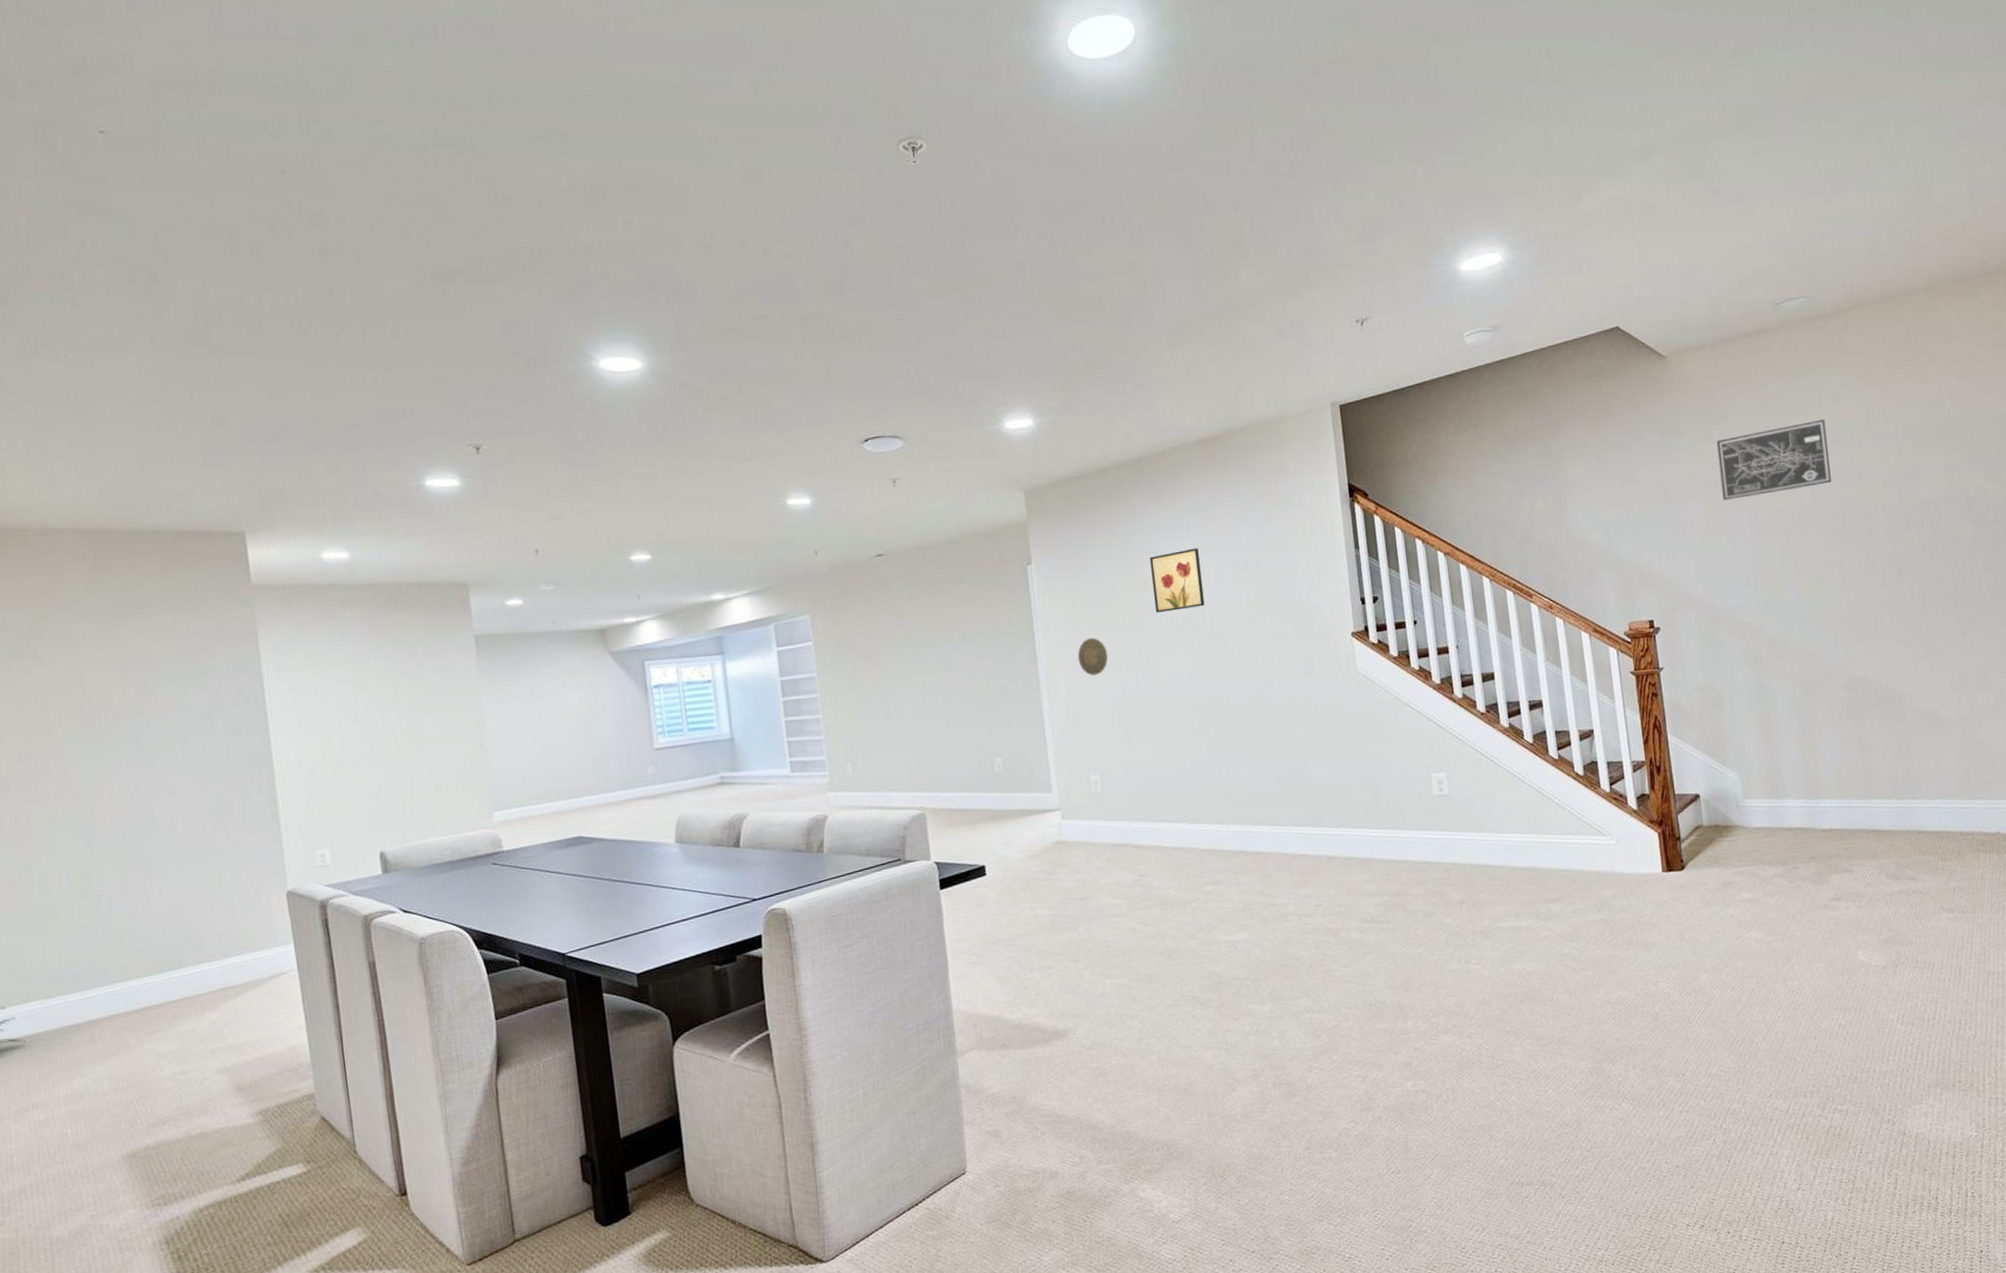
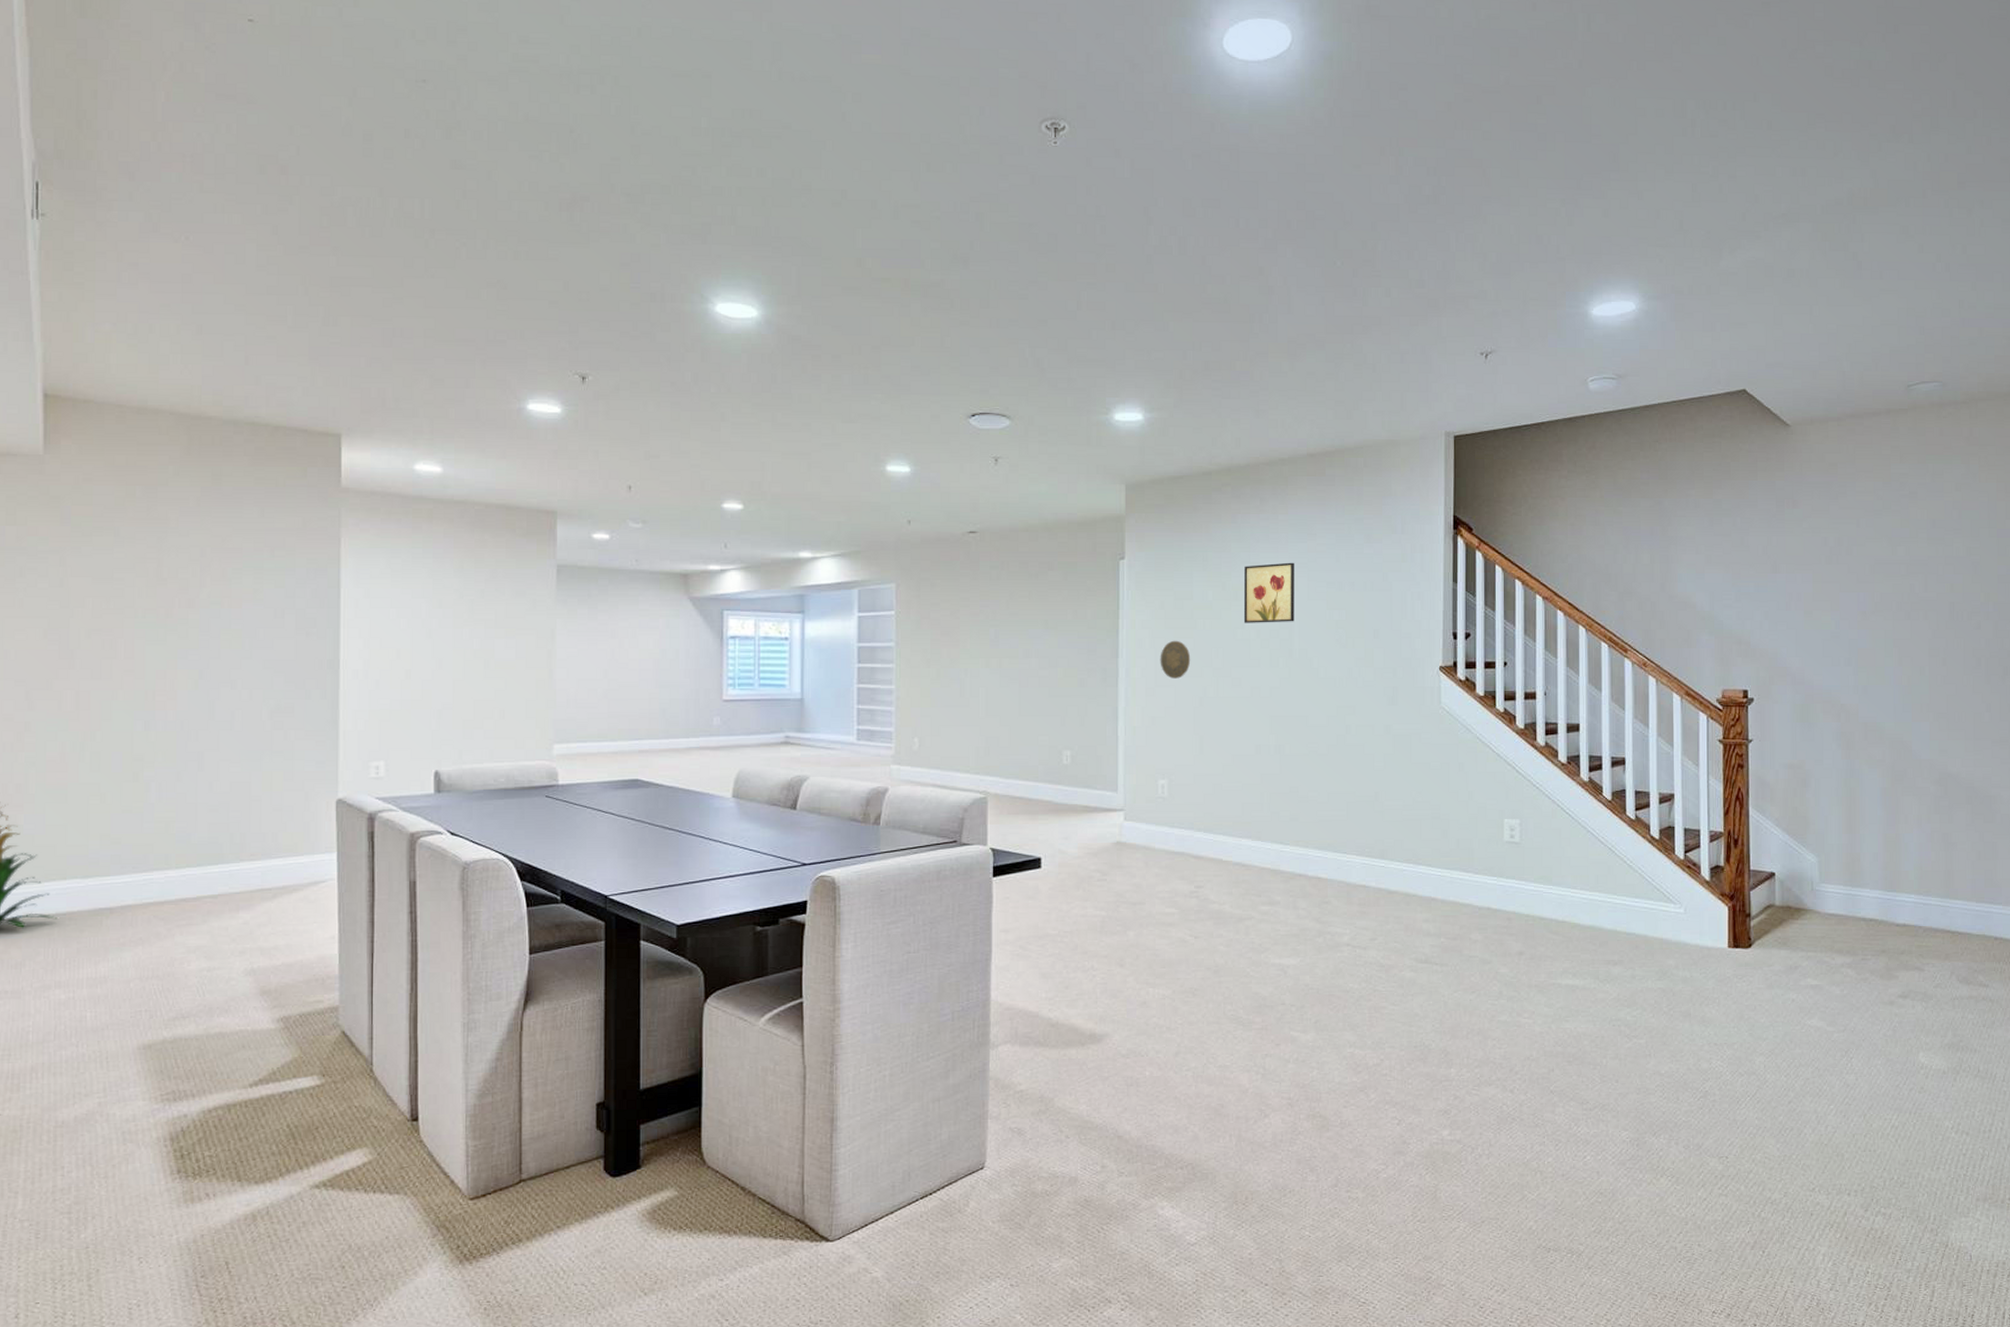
wall art: present [1716,419,1832,500] -> none [1832,508,1946,577]

